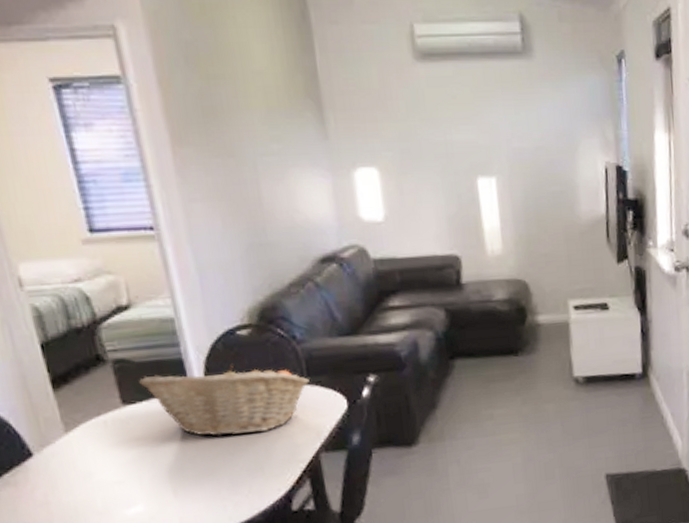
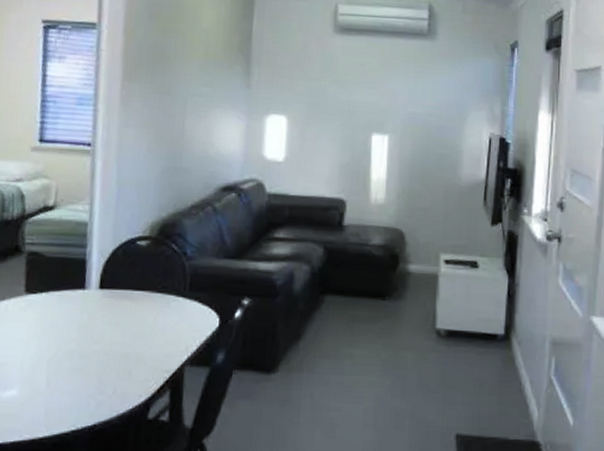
fruit basket: present [139,365,309,438] -> none [44,270,190,337]

